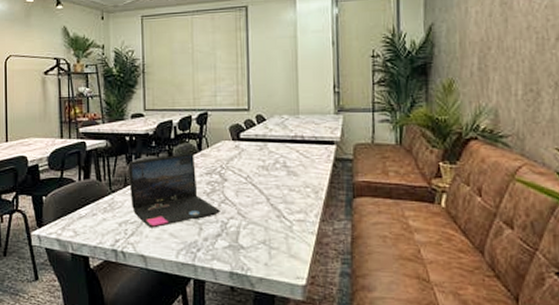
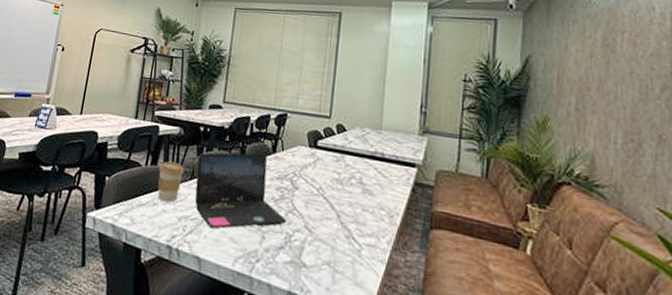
coffee cup: none [93,173,117,211] -> present [158,161,185,202]

